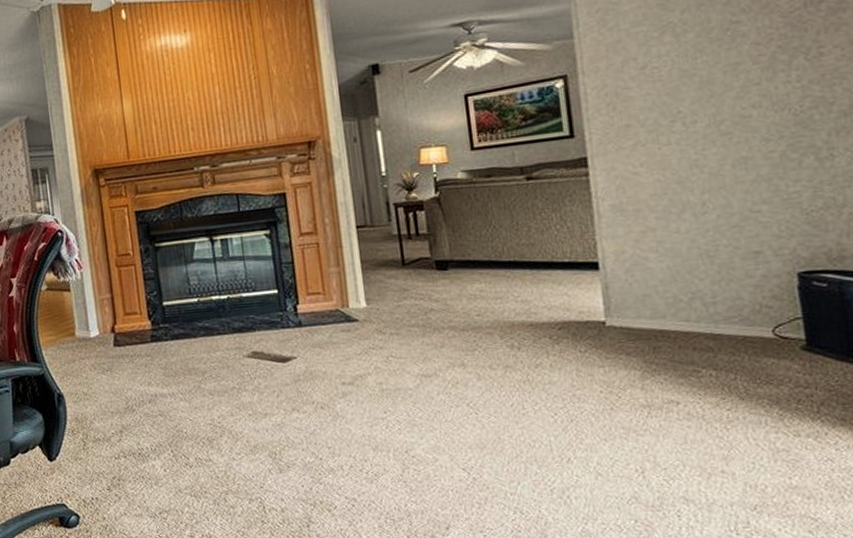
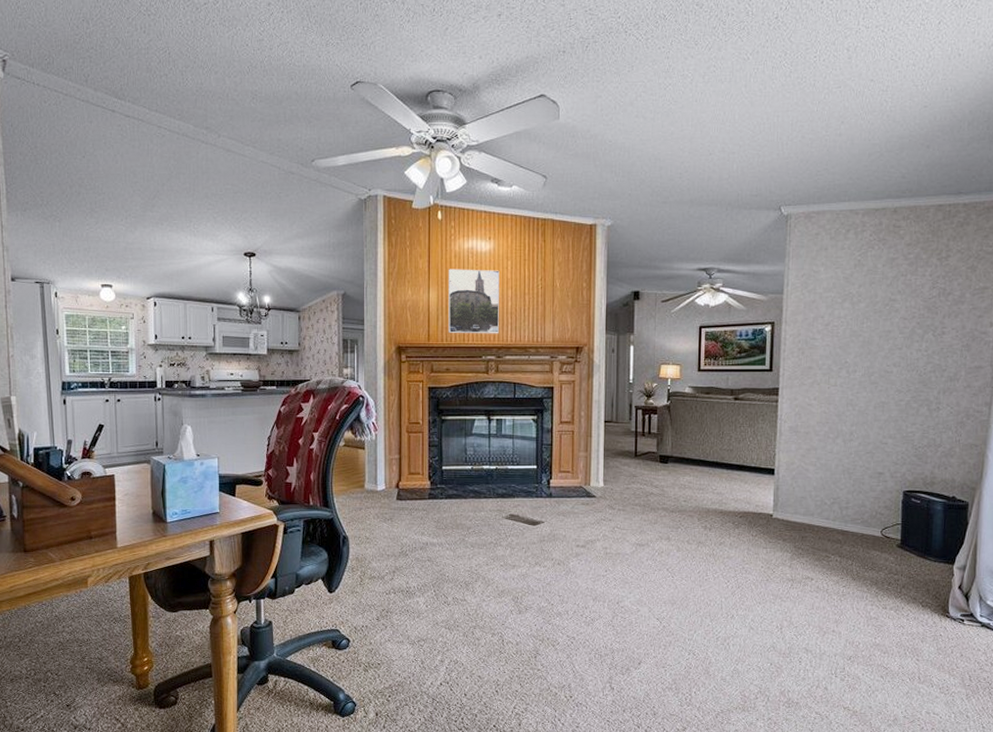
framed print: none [142,65,210,147] -> present [448,269,500,334]

